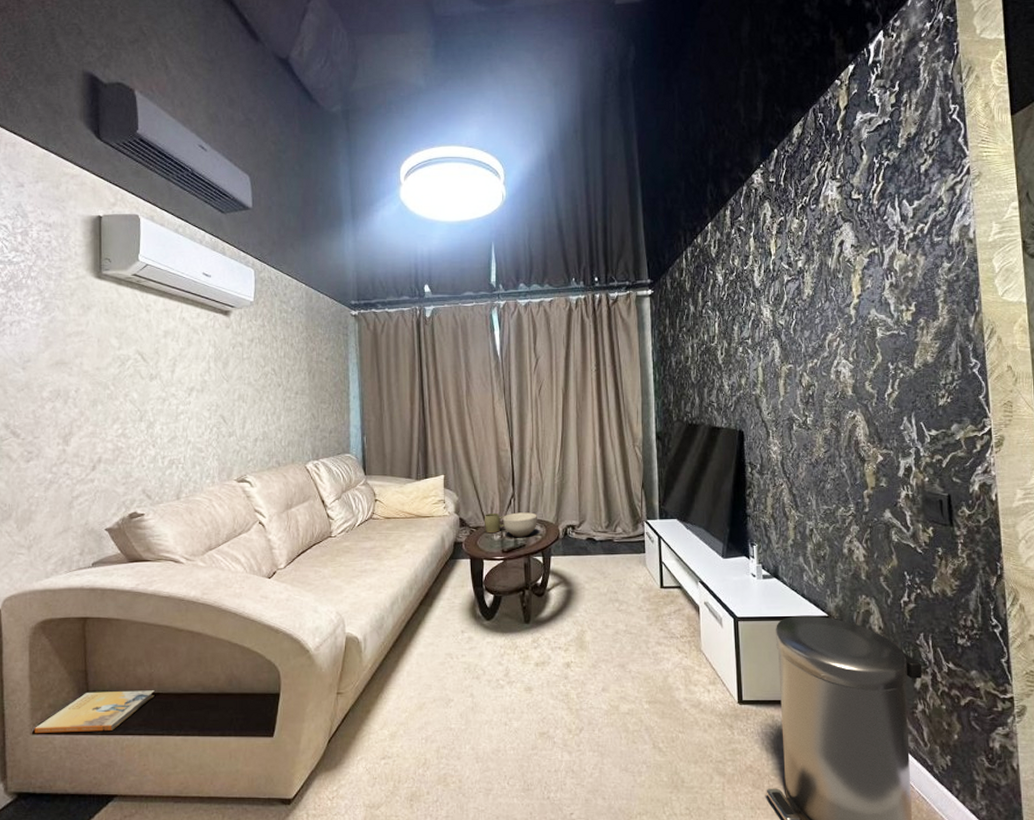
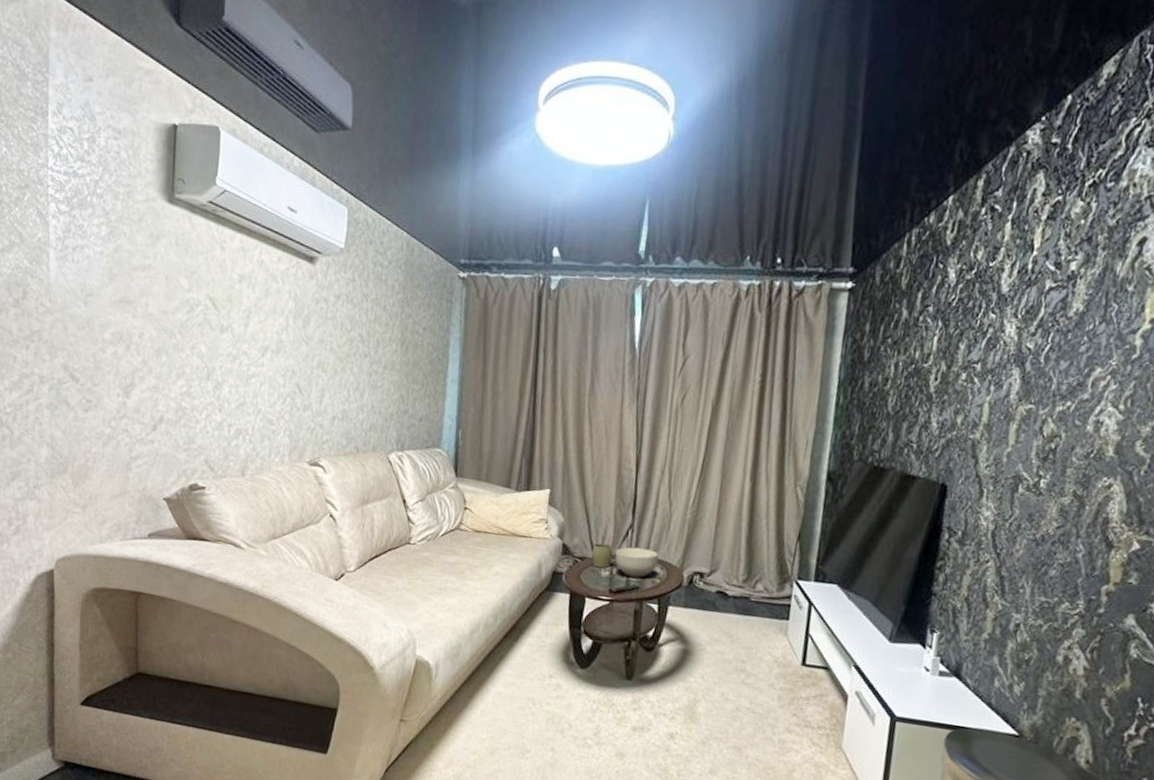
book: present [35,690,155,734] -> none [83,671,206,717]

